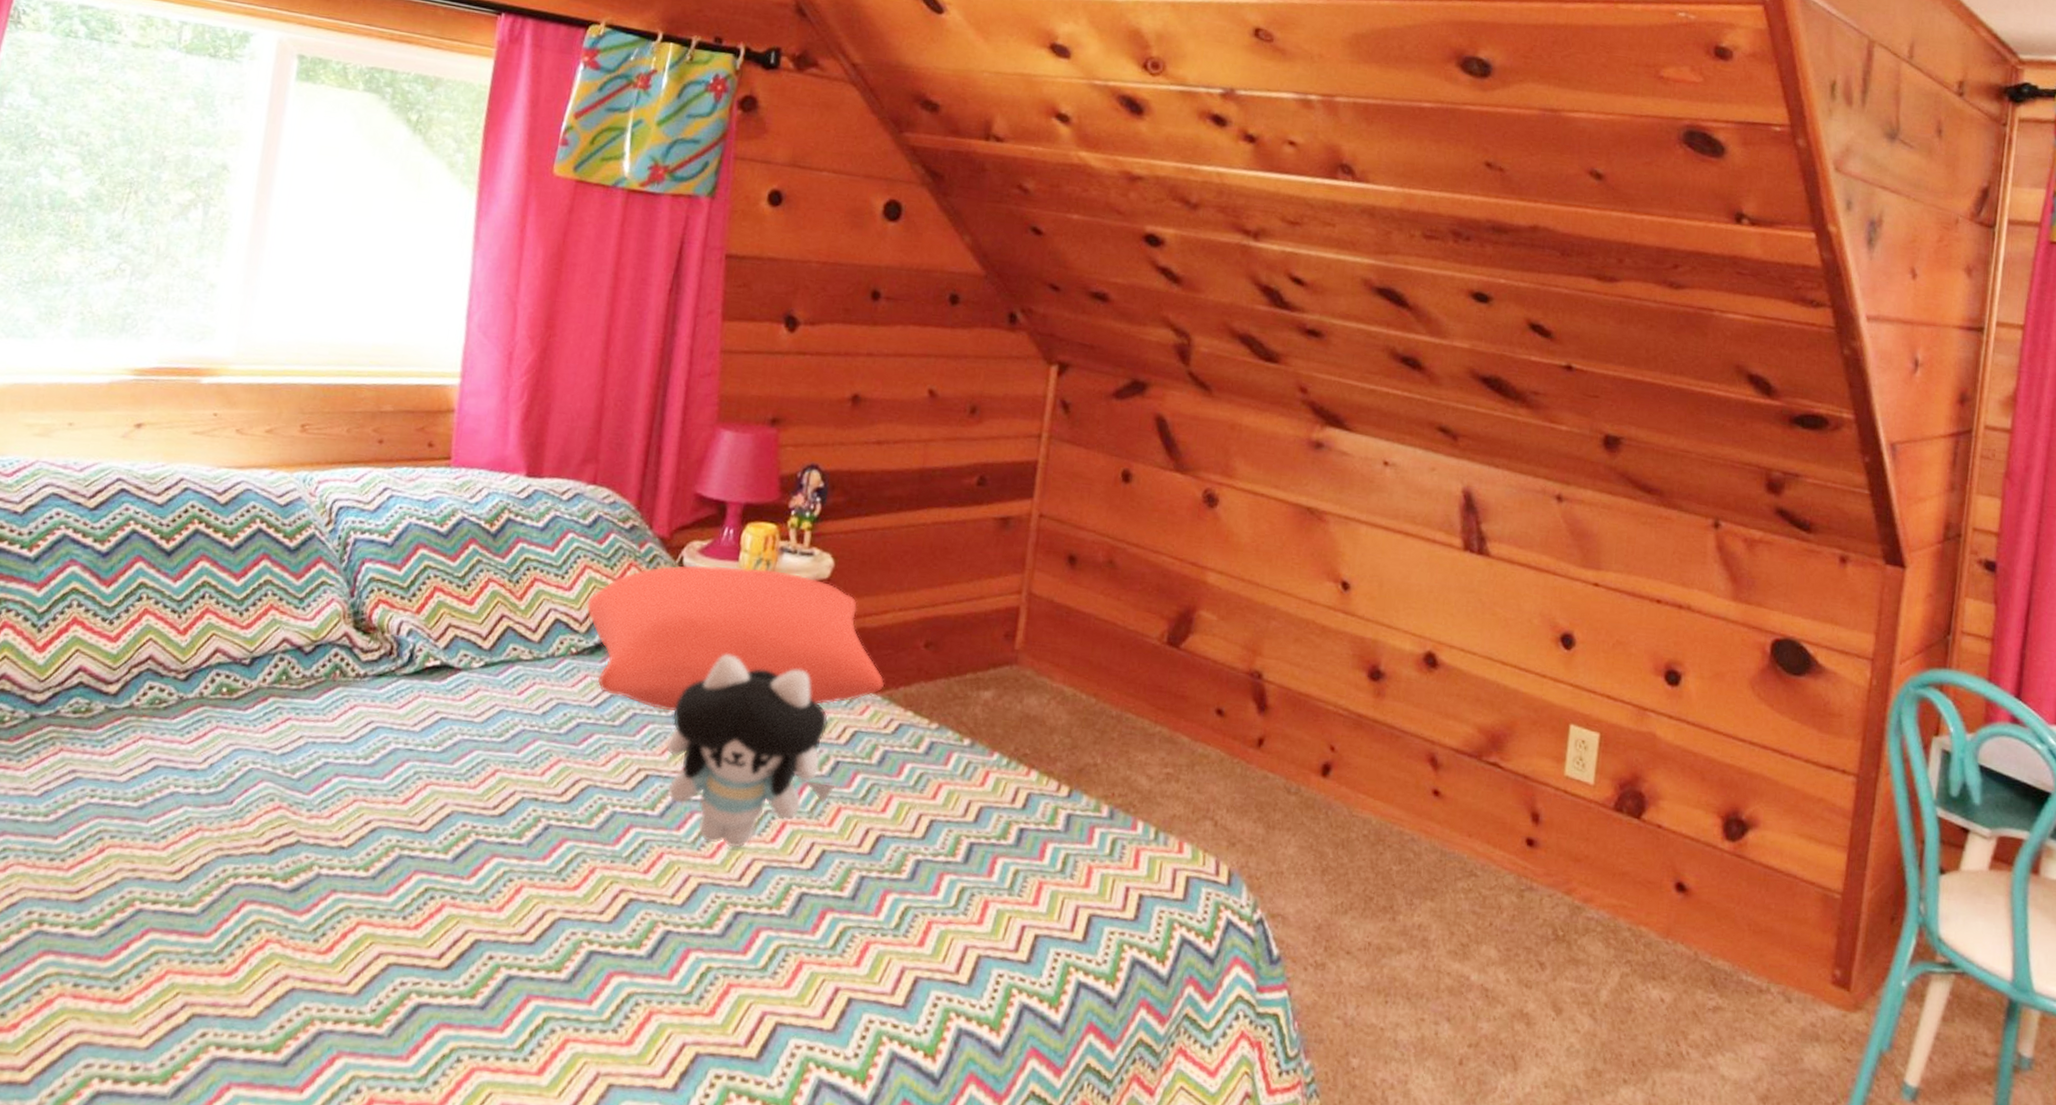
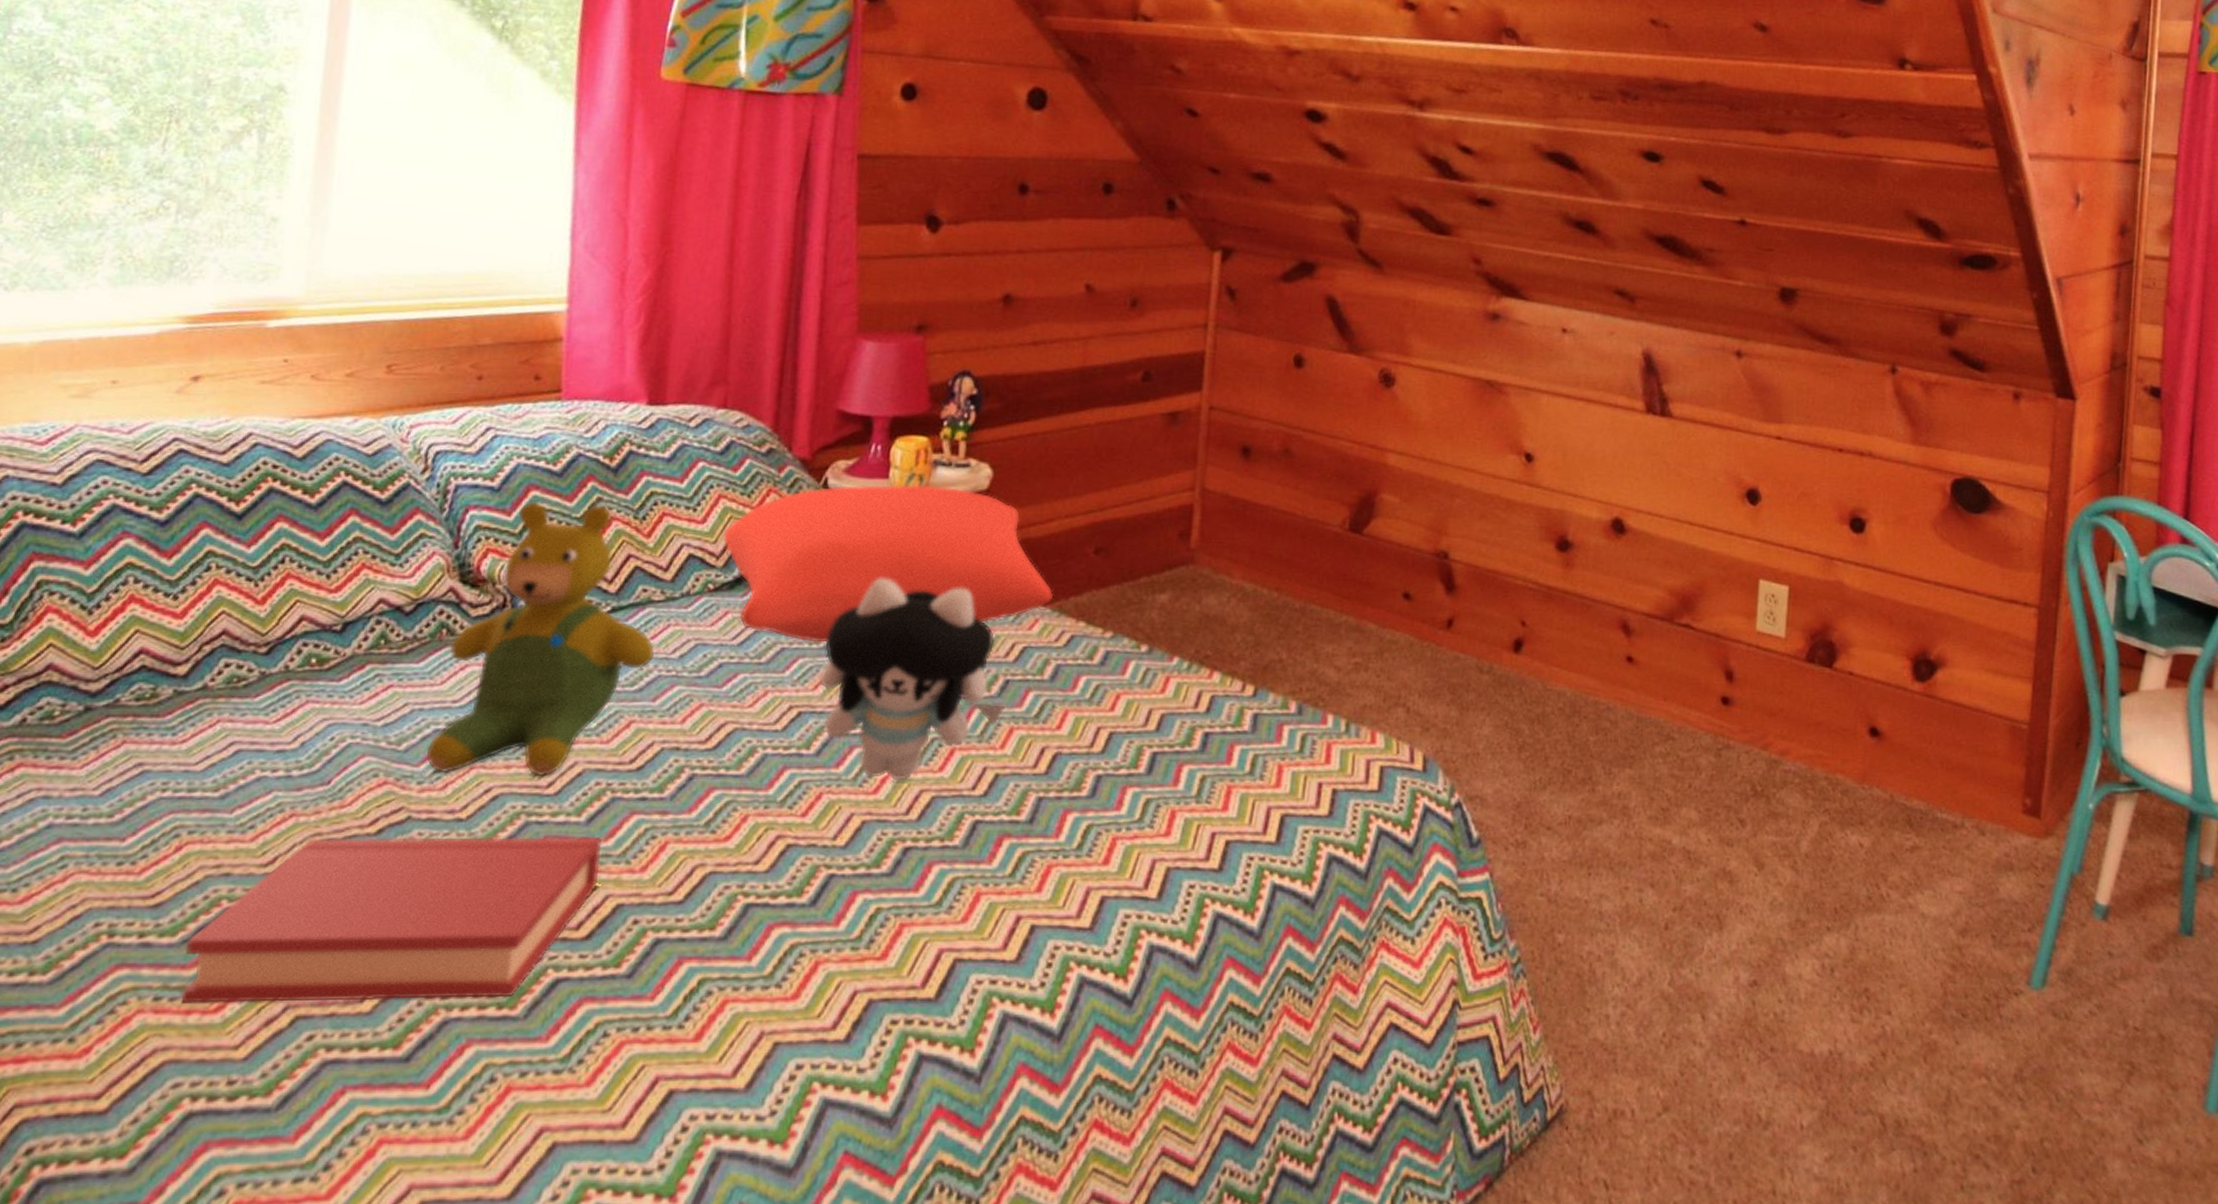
hardback book: none [95,852,465,1016] -> present [180,837,602,1003]
teddy bear: none [315,559,521,815] -> present [425,502,655,777]

